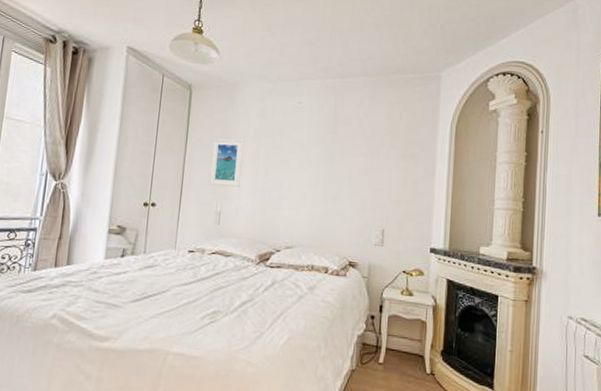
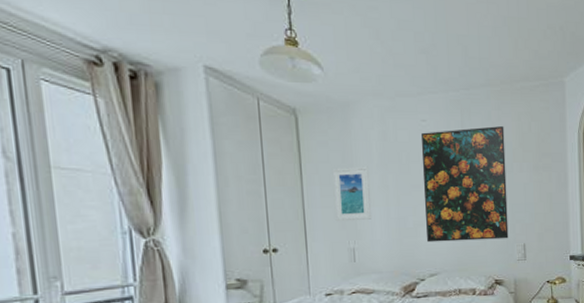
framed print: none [287,112,376,222] -> present [420,125,509,243]

